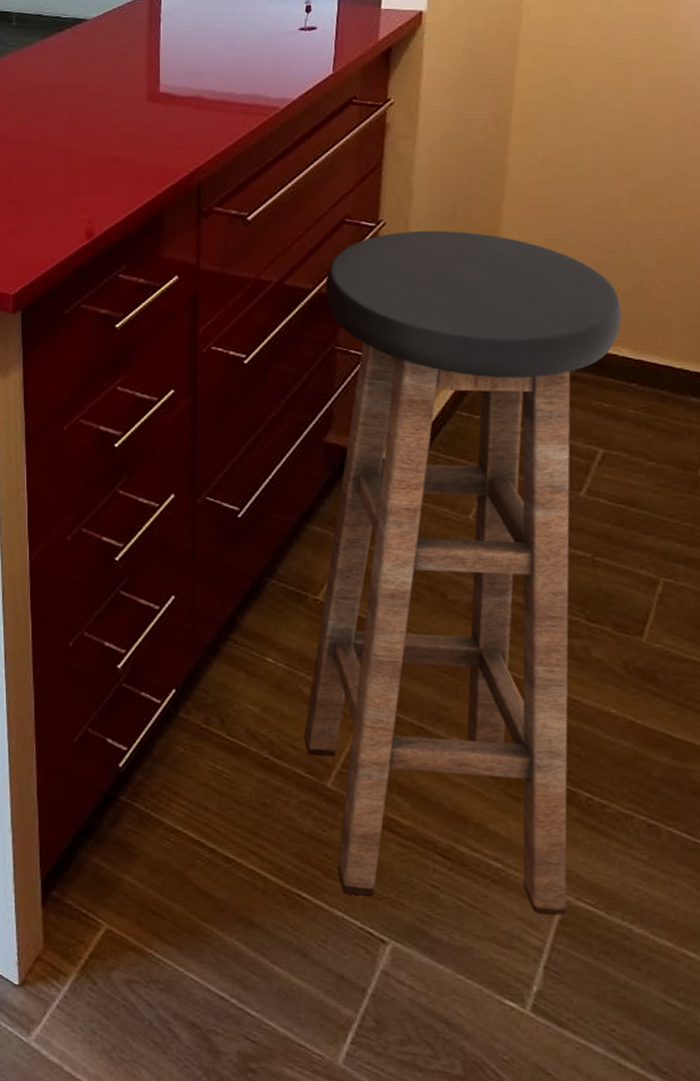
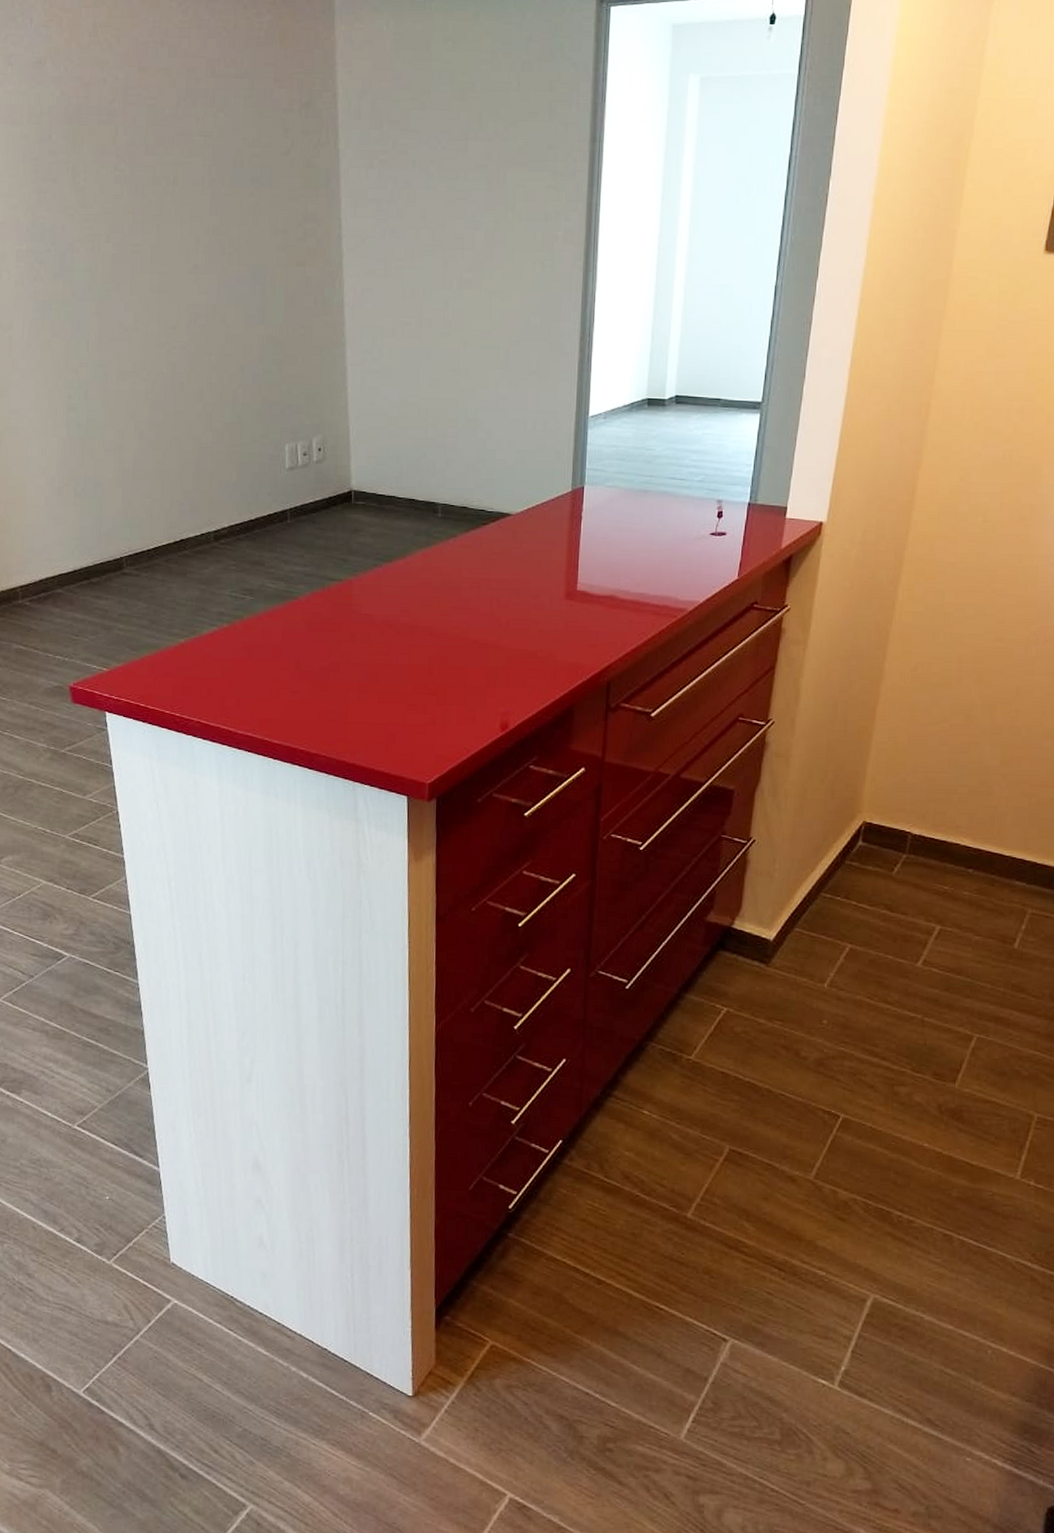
bar stool: present [304,230,622,915] -> none [671,729,967,1310]

